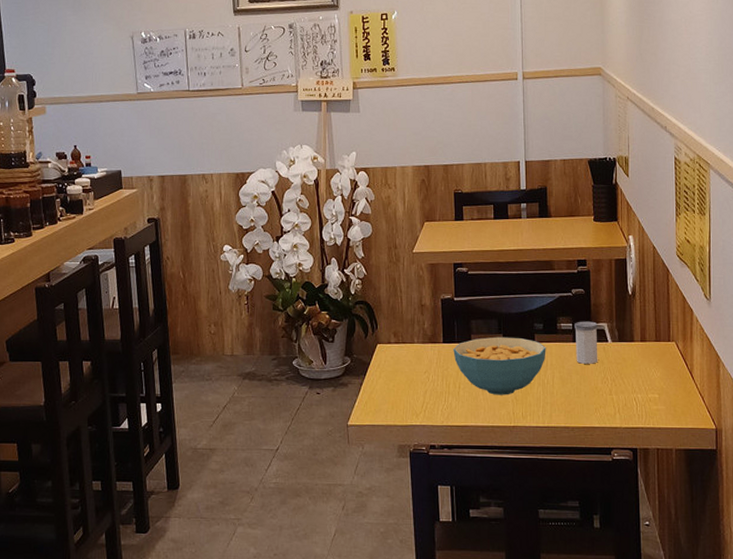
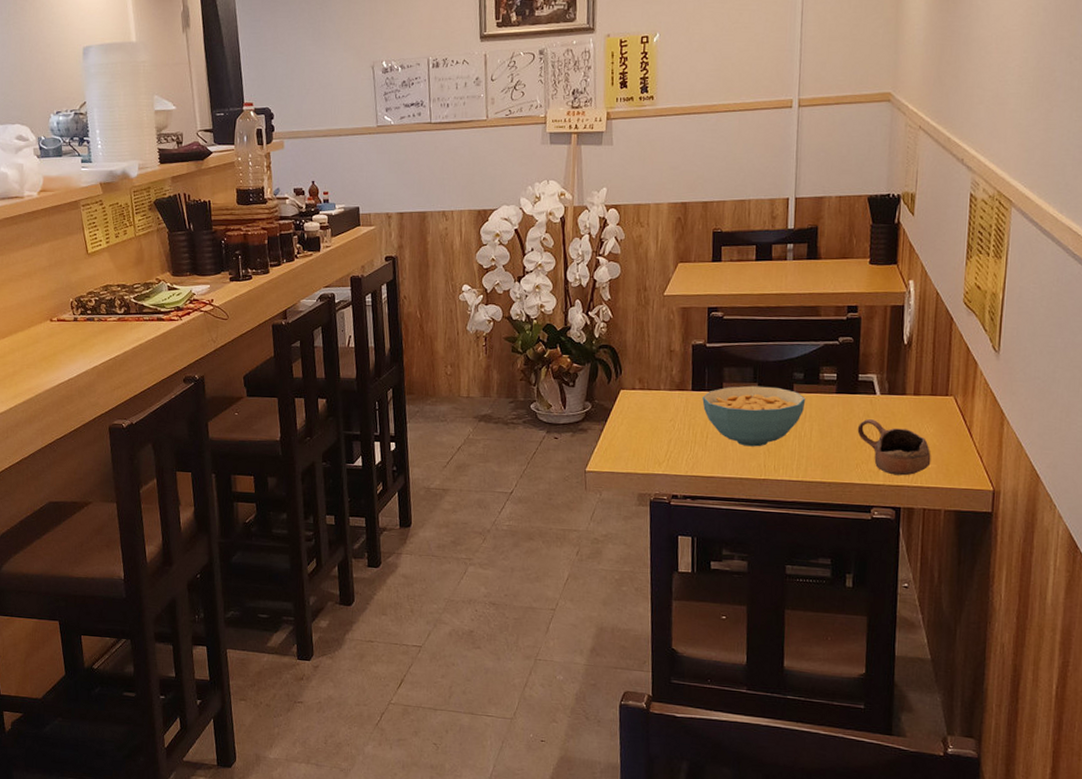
salt shaker: present [574,321,598,364] -> none [838,371,866,417]
cup: none [594,365,660,418] -> present [857,419,931,476]

